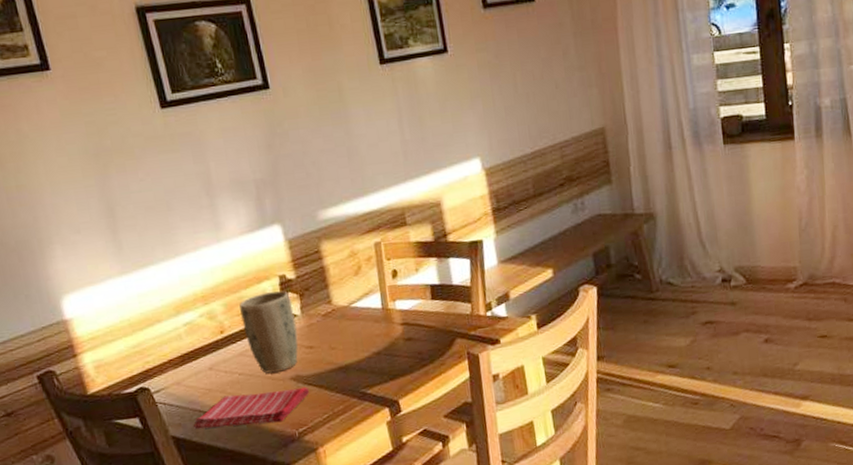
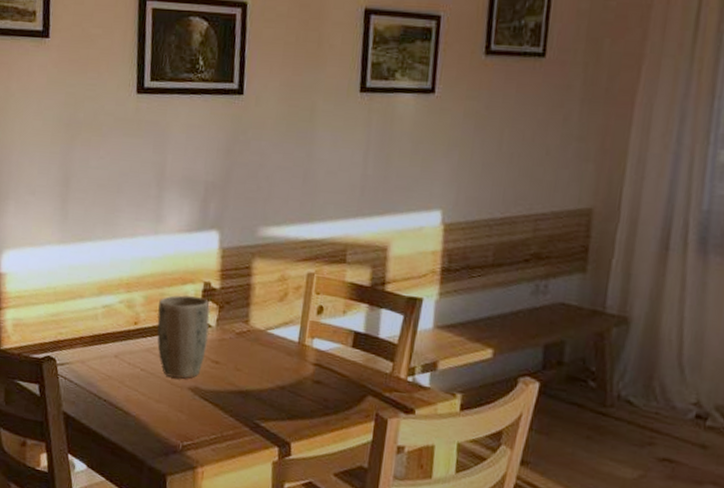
dish towel: present [194,387,310,429] -> none [86,387,205,430]

